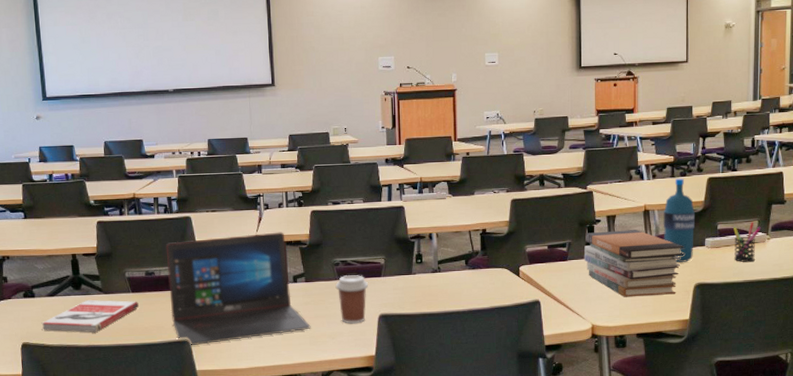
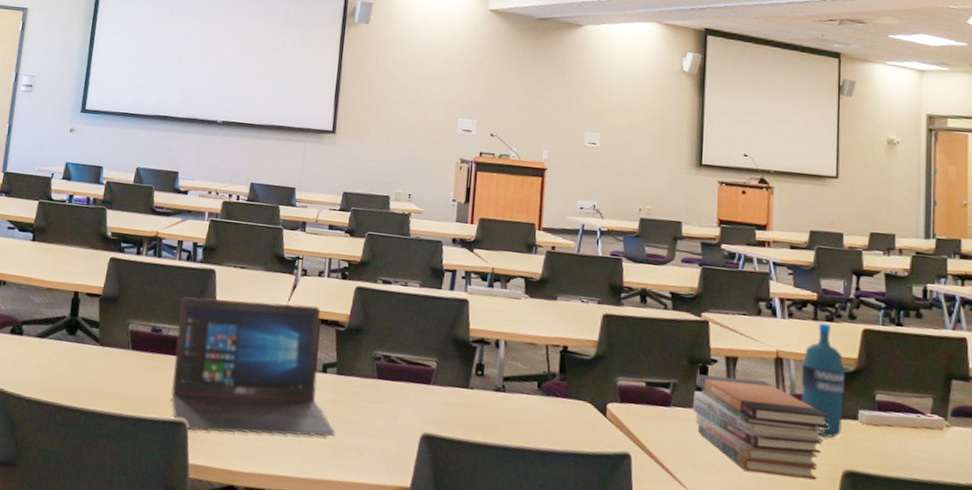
book: present [41,299,139,333] -> none [21,349,137,392]
coffee cup: present [335,275,369,324] -> none [372,375,414,441]
pen holder: present [734,222,761,262] -> none [898,398,937,454]

